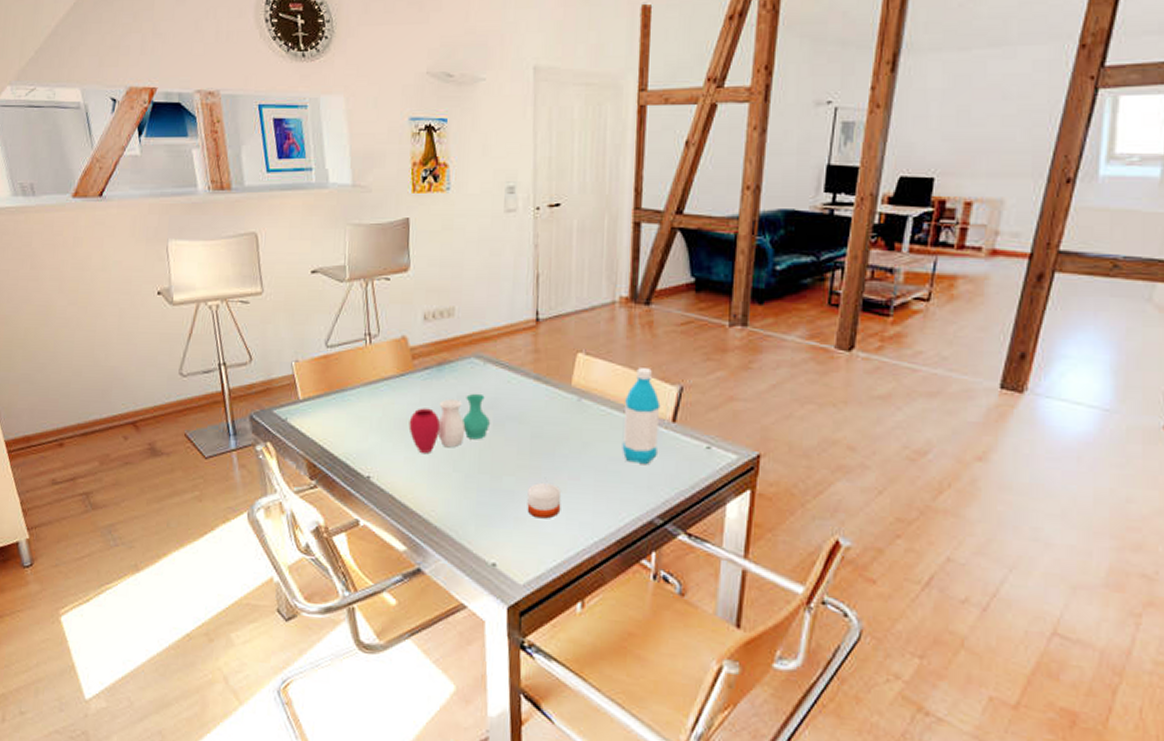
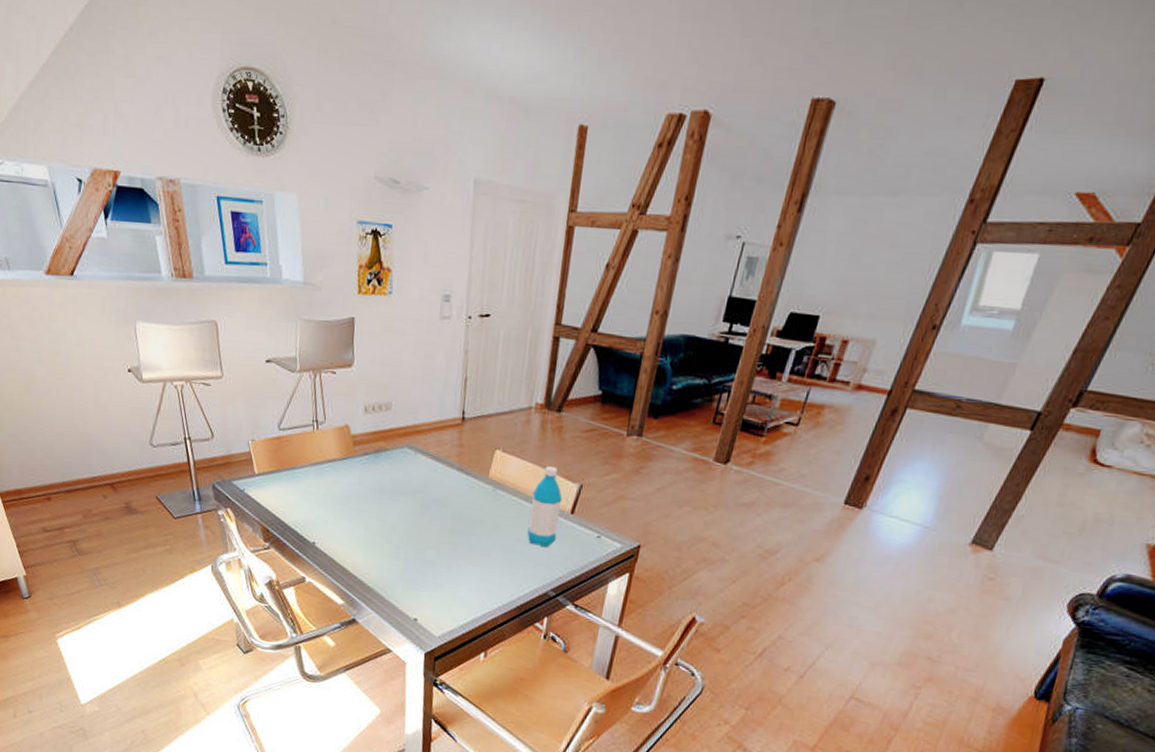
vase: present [408,393,490,453] -> none [349,478,418,526]
candle: present [527,482,561,519] -> none [445,556,474,586]

